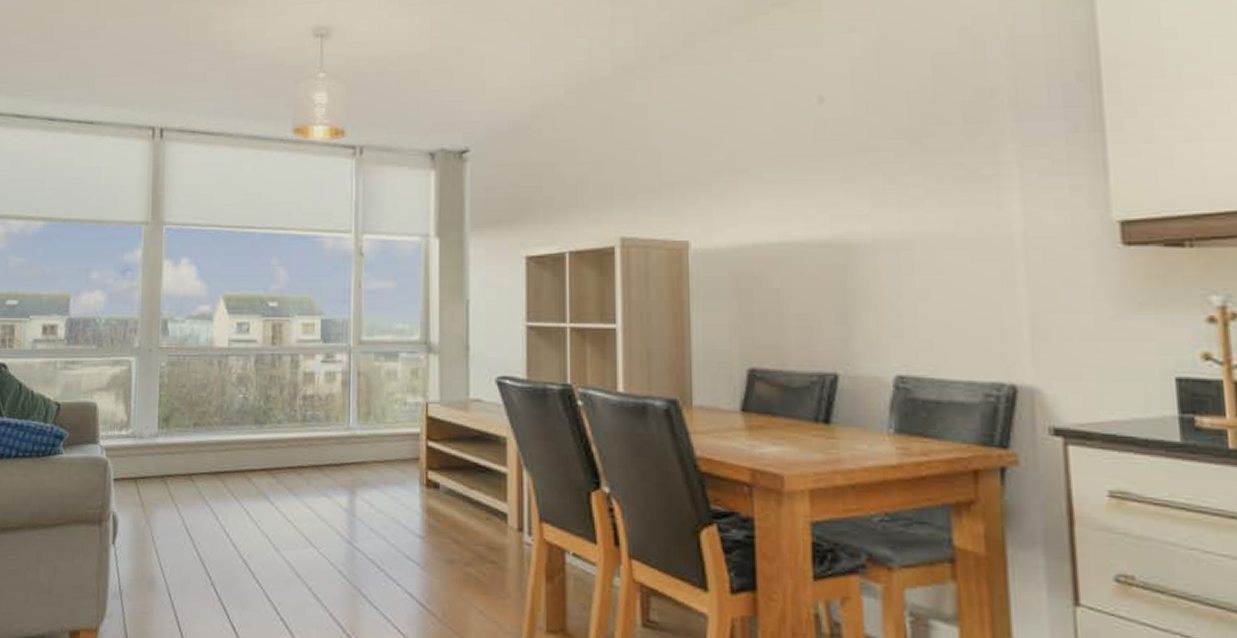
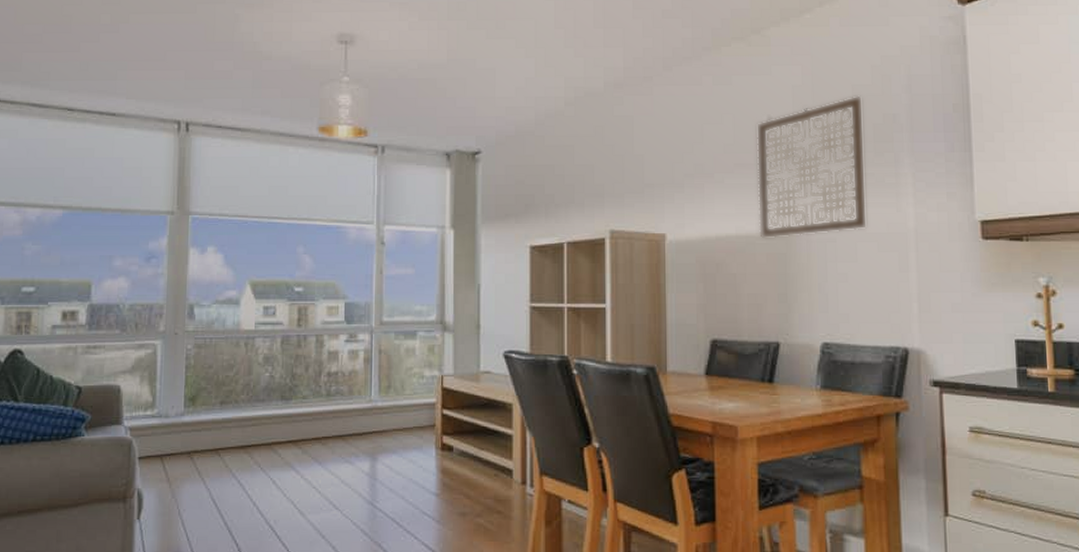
wall art: none [802,66,956,247] -> present [755,95,868,239]

